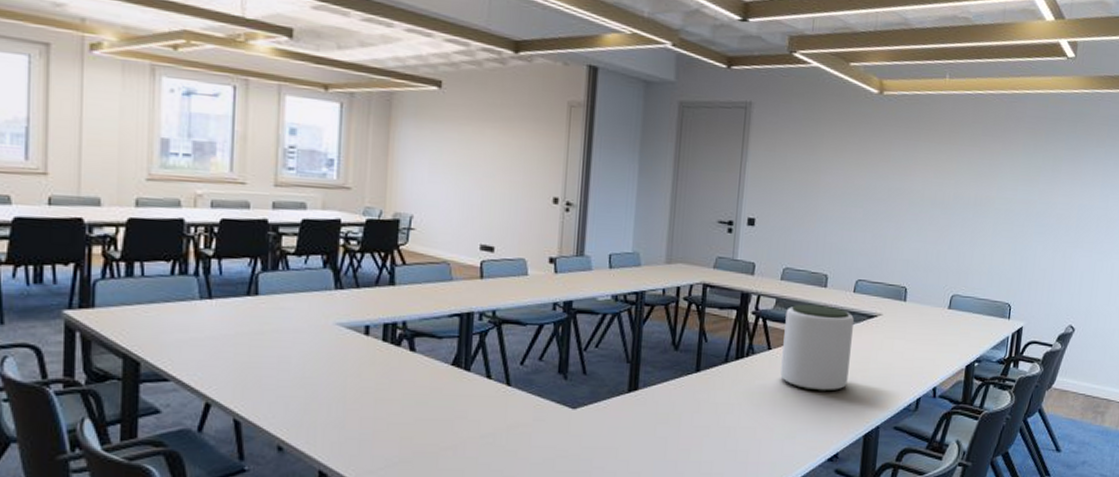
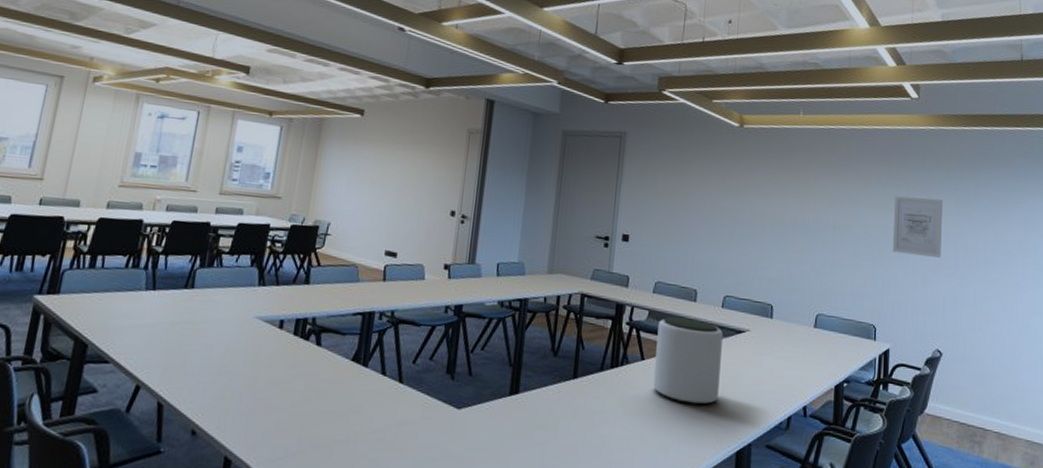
wall art: none [1033,167,1090,232] -> present [892,195,942,258]

